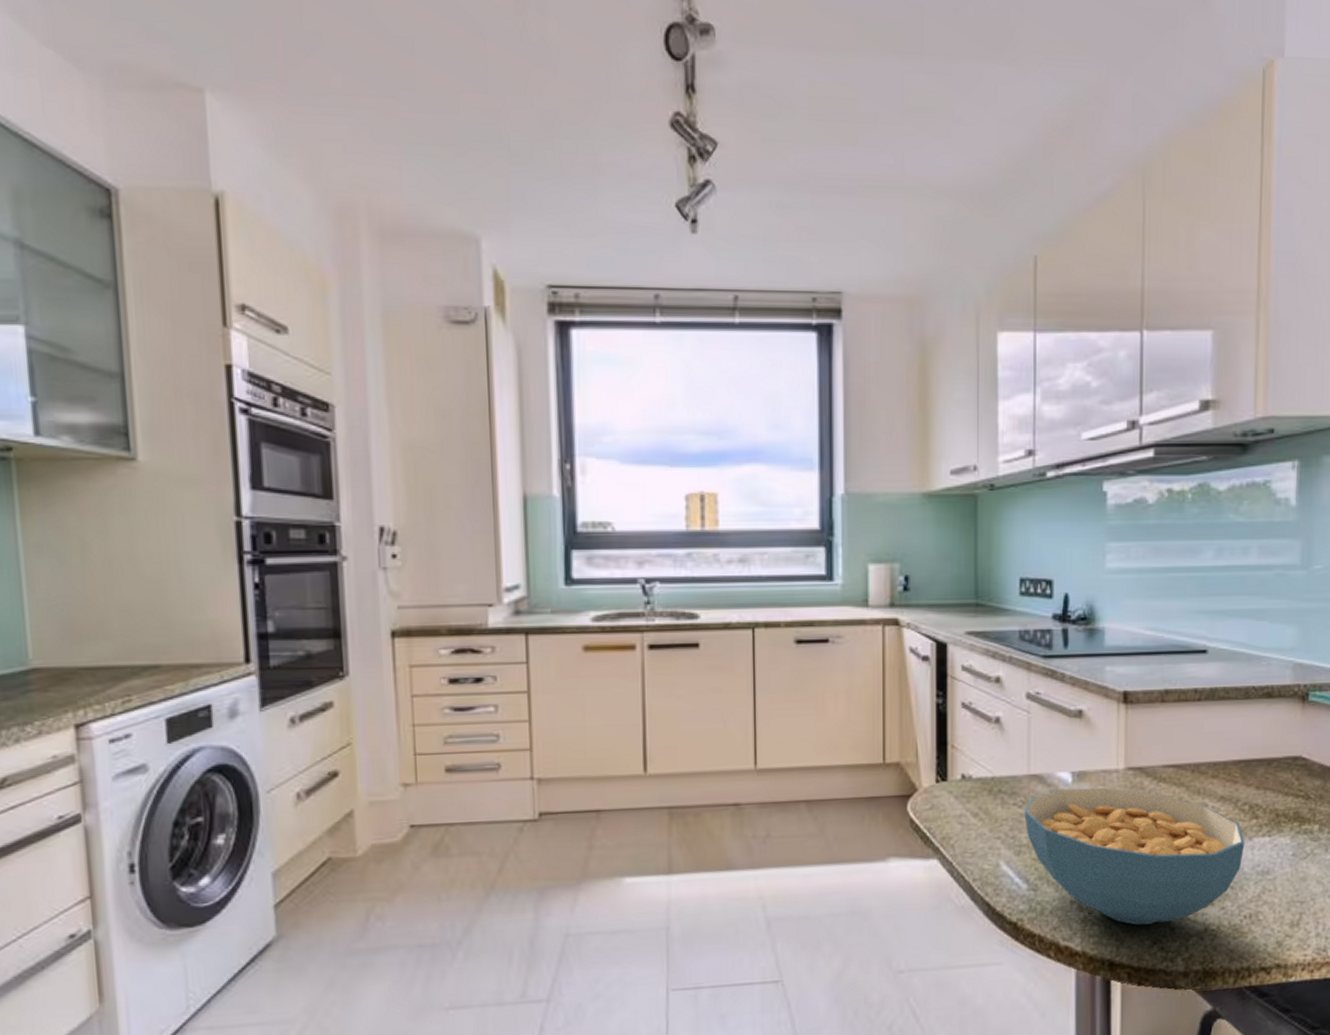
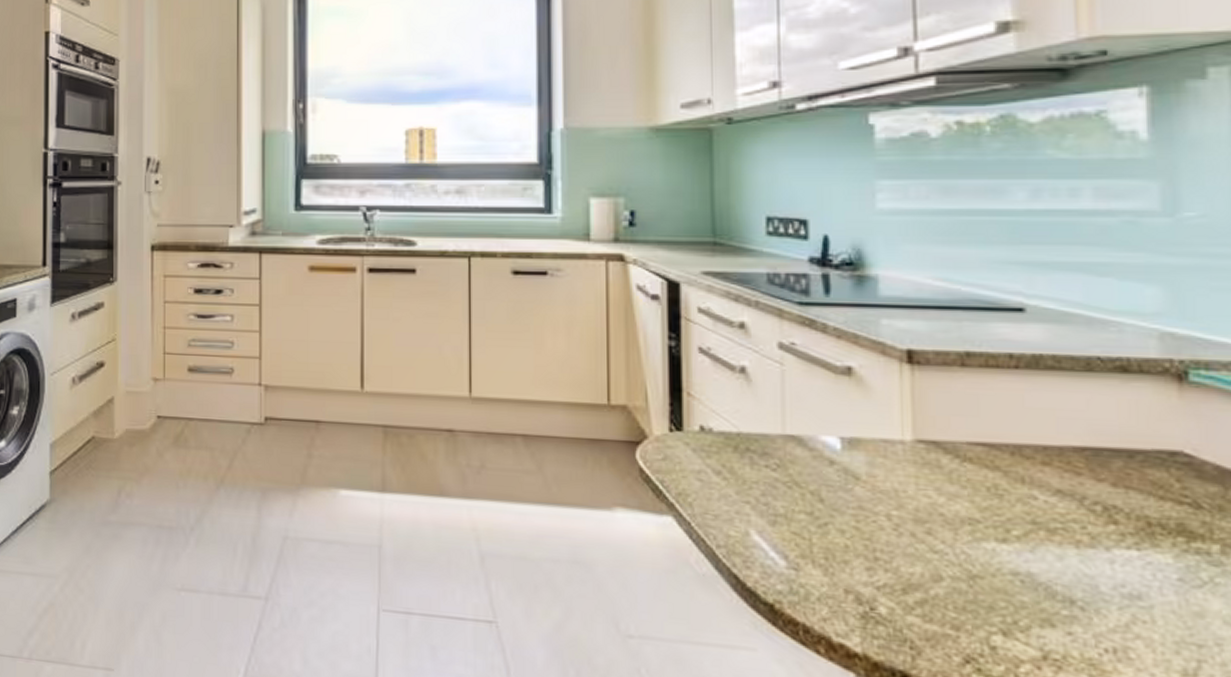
cereal bowl: present [1024,787,1245,926] -> none [780,455,1099,638]

